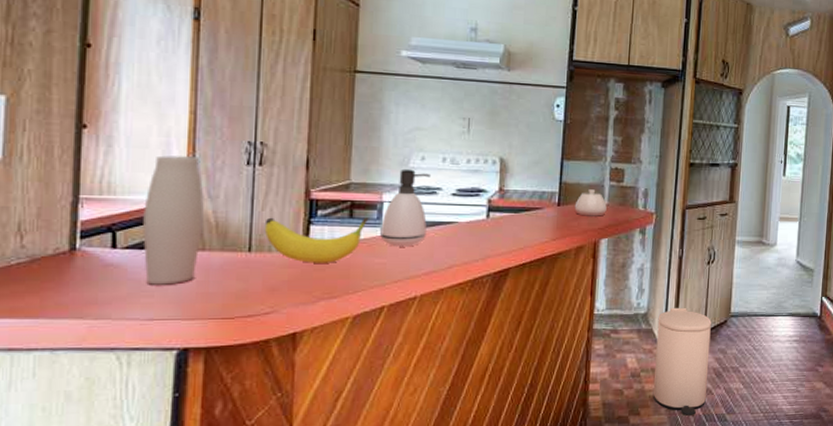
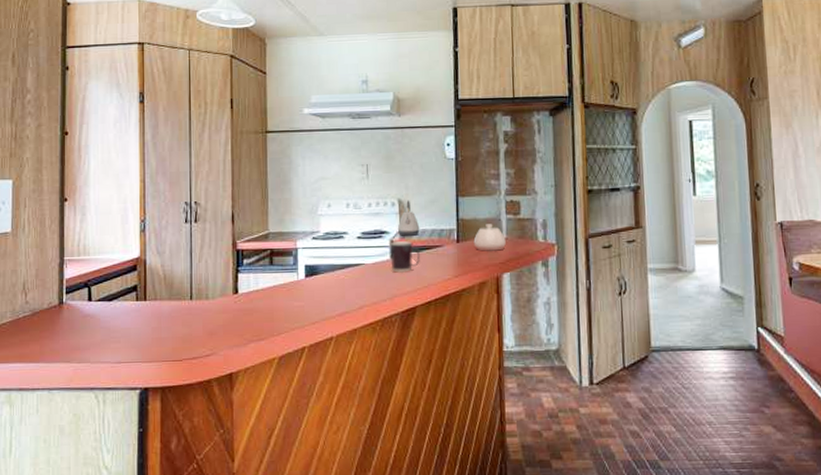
vase: present [143,155,204,285] -> none [110,218,154,332]
fruit: present [264,217,369,263] -> none [201,264,287,308]
soap dispenser: present [380,168,432,247] -> none [297,216,338,290]
mug: none [485,200,518,234] -> present [389,240,420,274]
kettle: none [496,159,521,197] -> present [397,200,420,237]
pedal bin: present [653,307,711,416] -> none [571,342,634,461]

